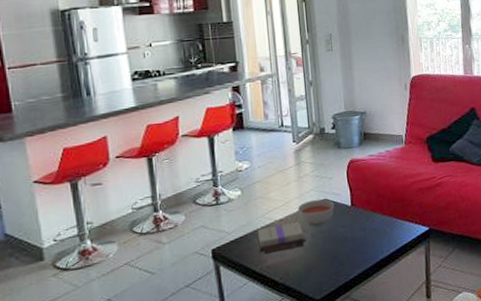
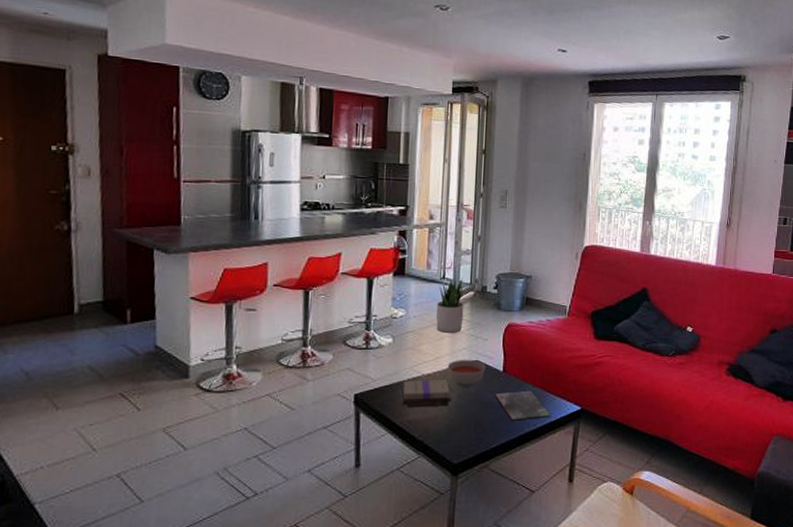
planter: none [279,123,307,178] -> present [436,278,465,333]
magazine: none [347,220,402,250] -> present [495,391,551,421]

